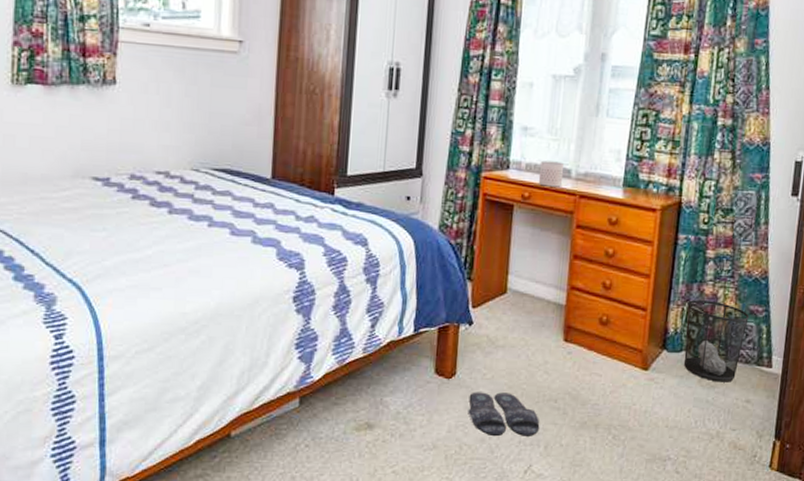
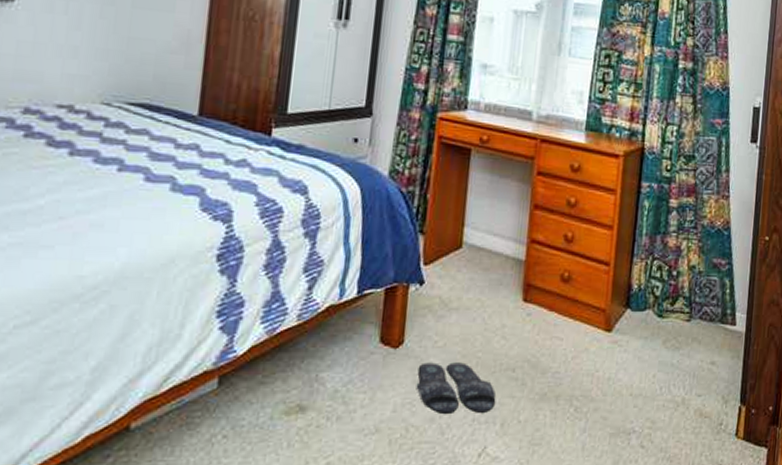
mug: present [538,160,565,187] -> none [497,101,526,130]
waste bin: present [683,300,749,382] -> none [648,253,713,343]

